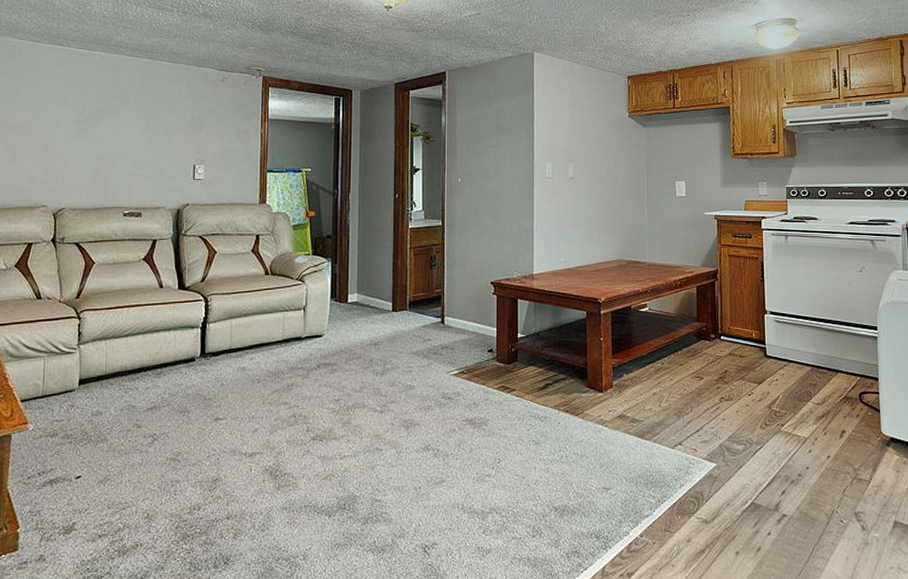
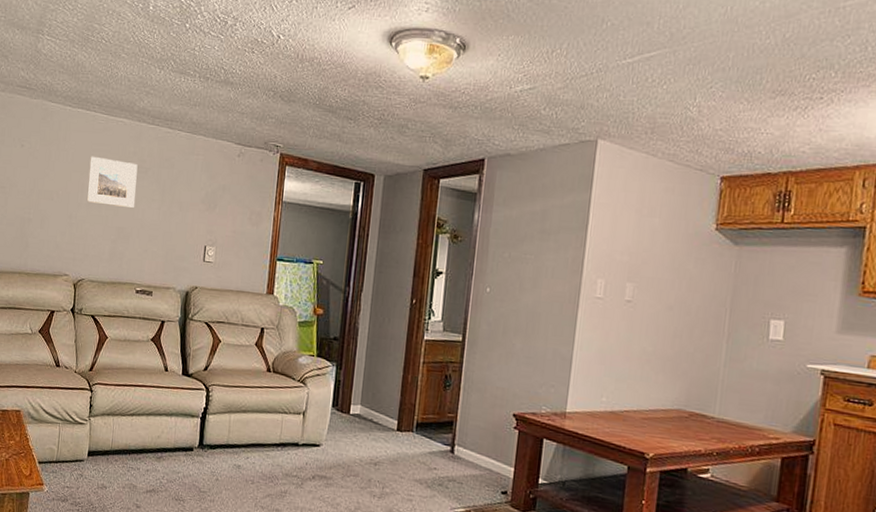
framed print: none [64,88,118,135] -> present [87,156,138,208]

